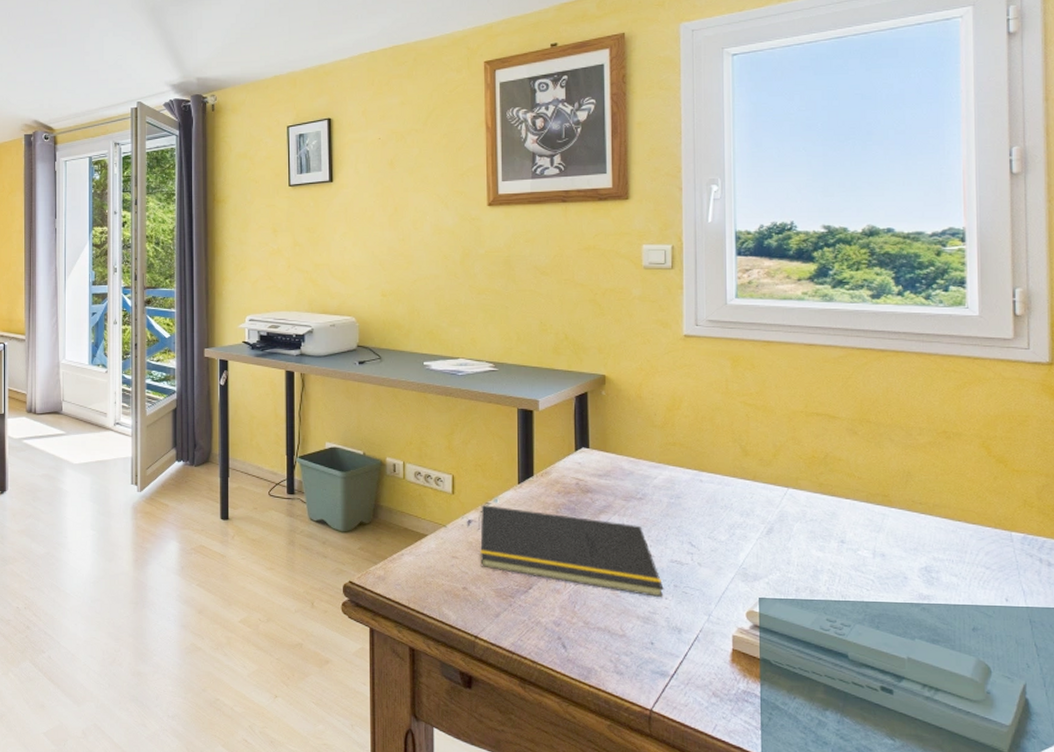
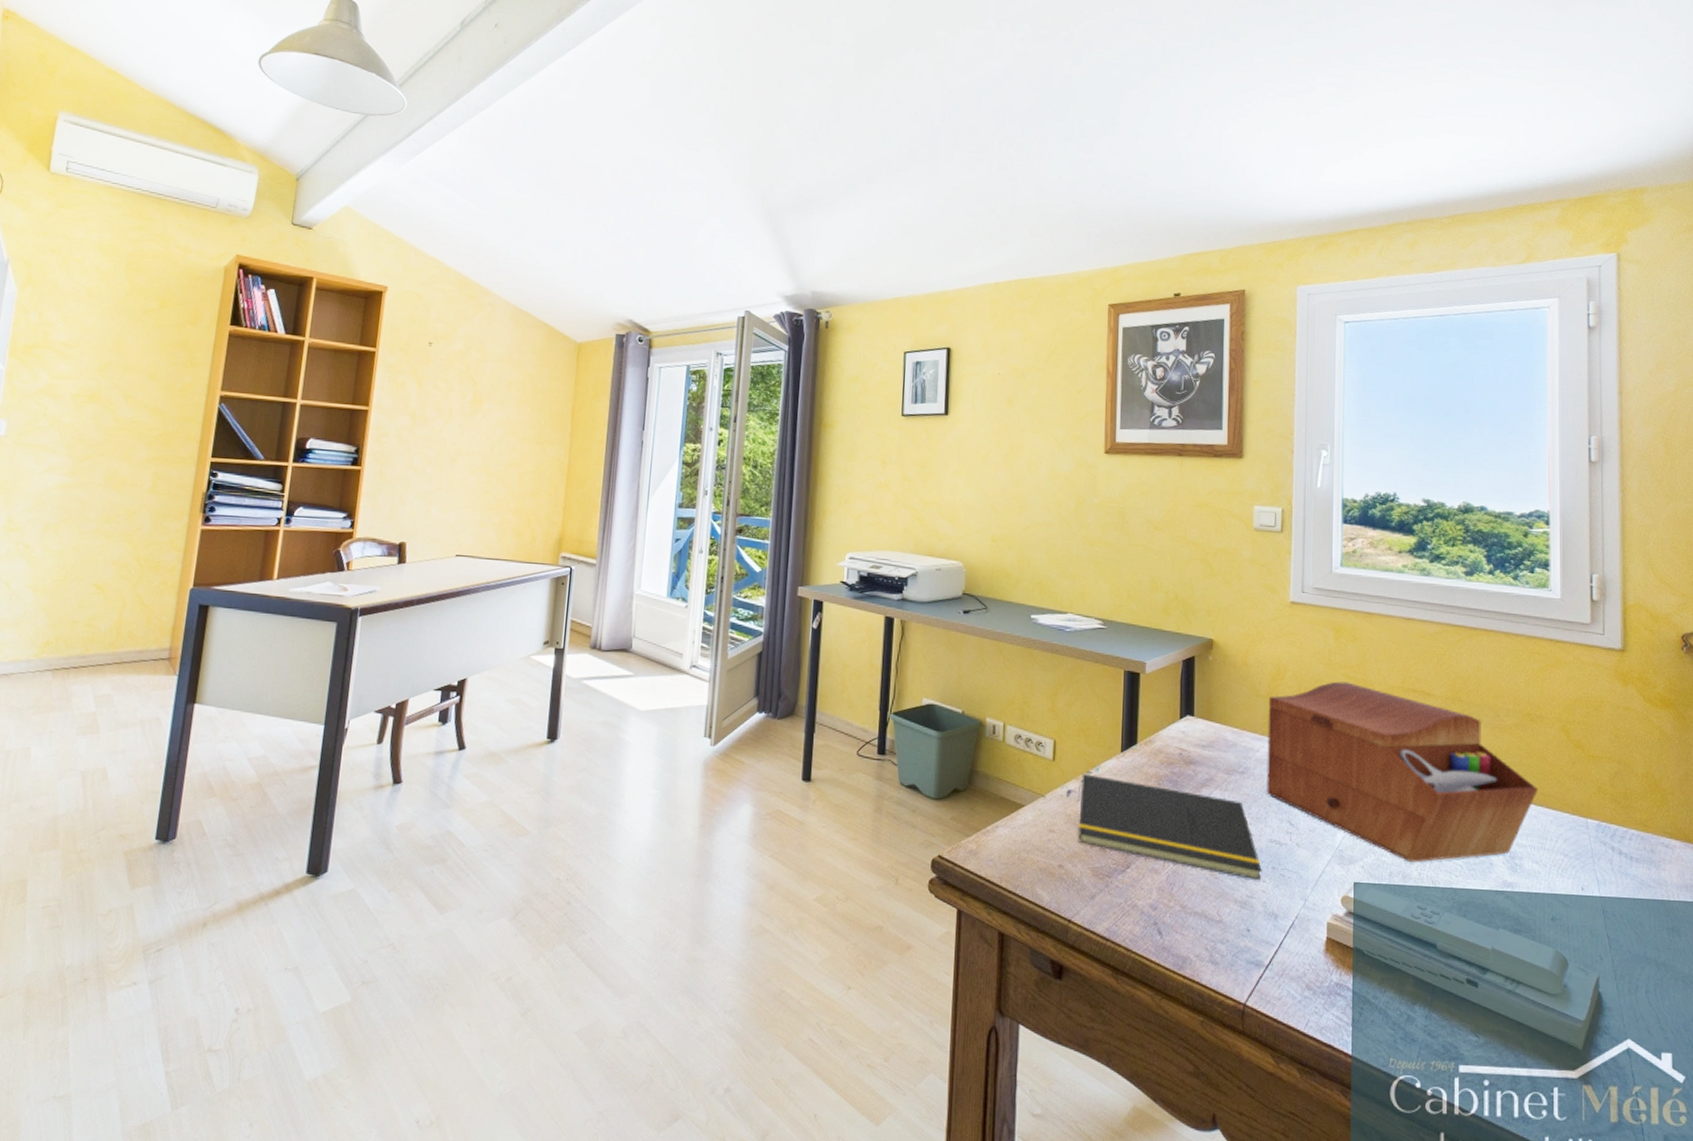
sewing box: none [664,409,957,578] -> present [1266,681,1539,862]

